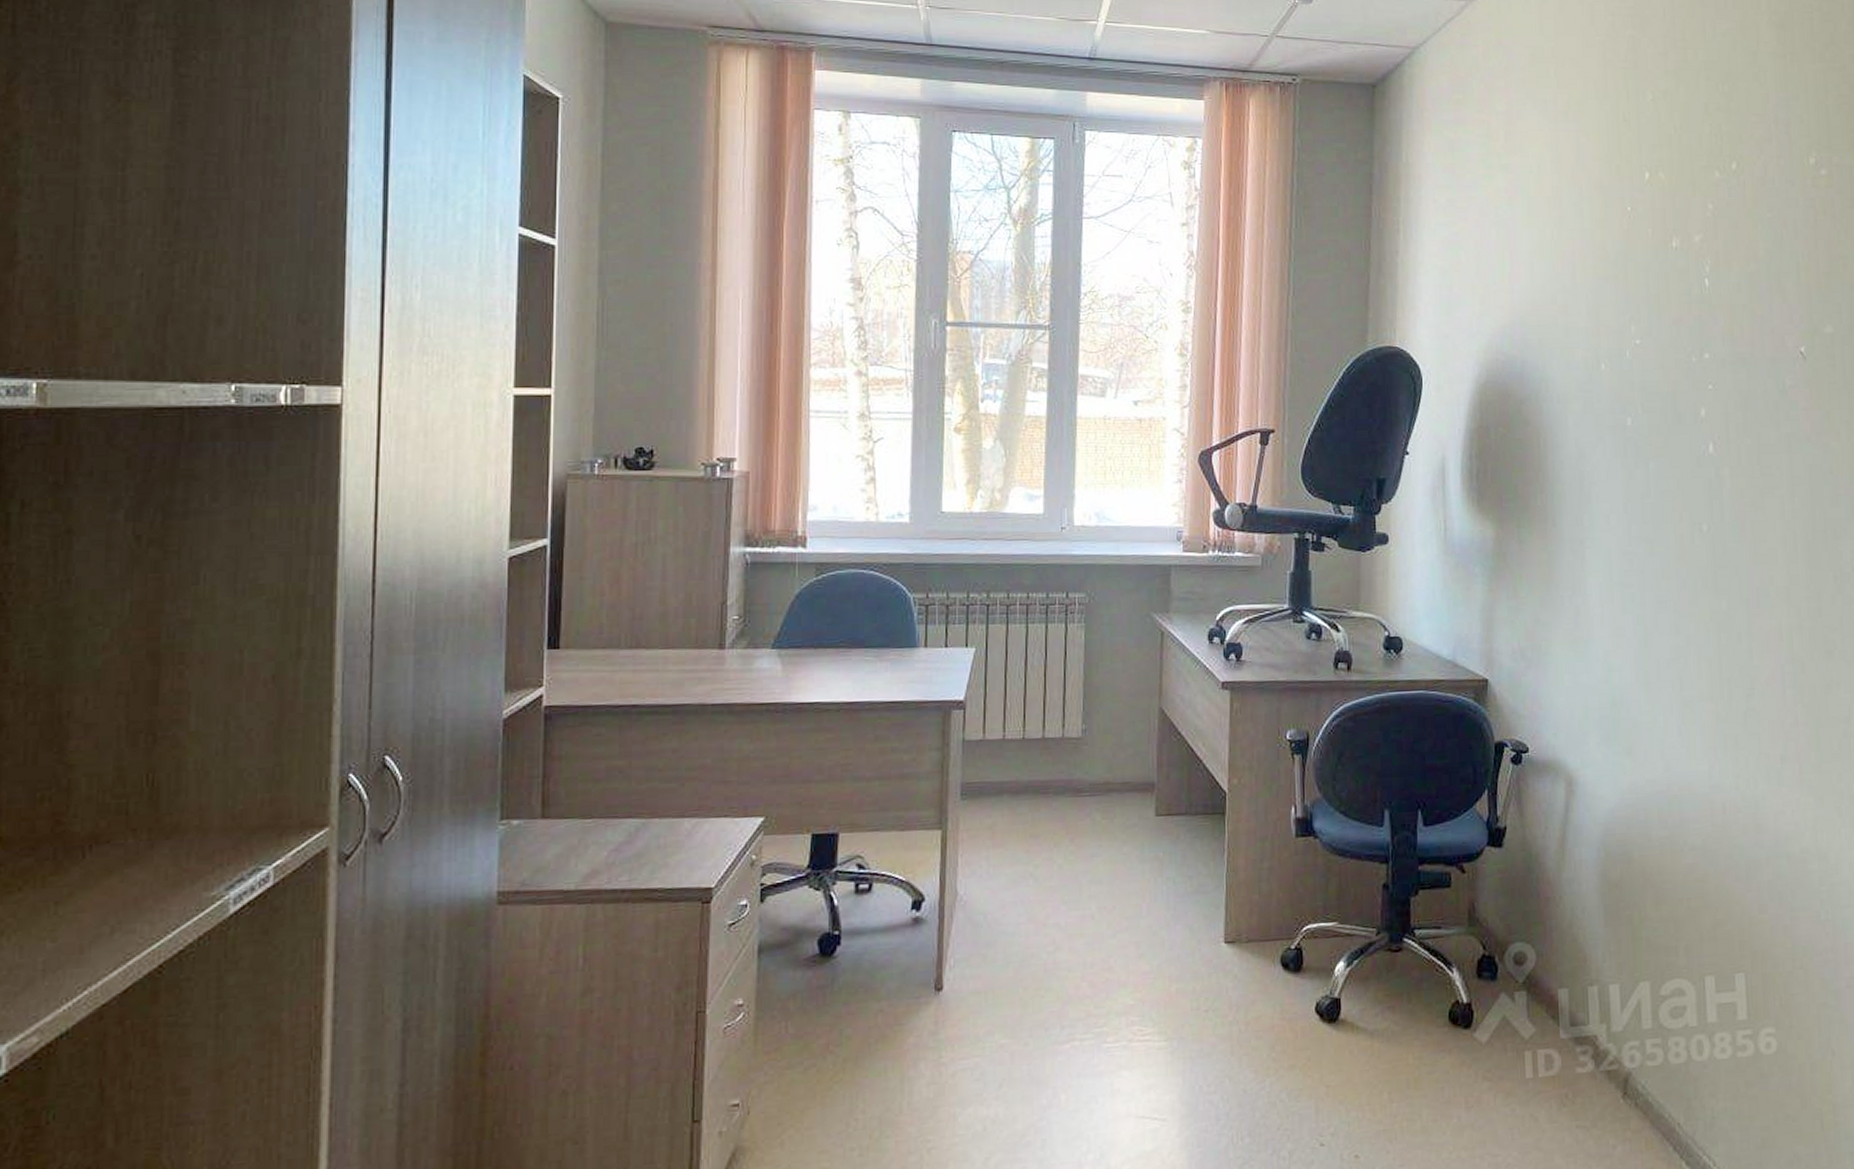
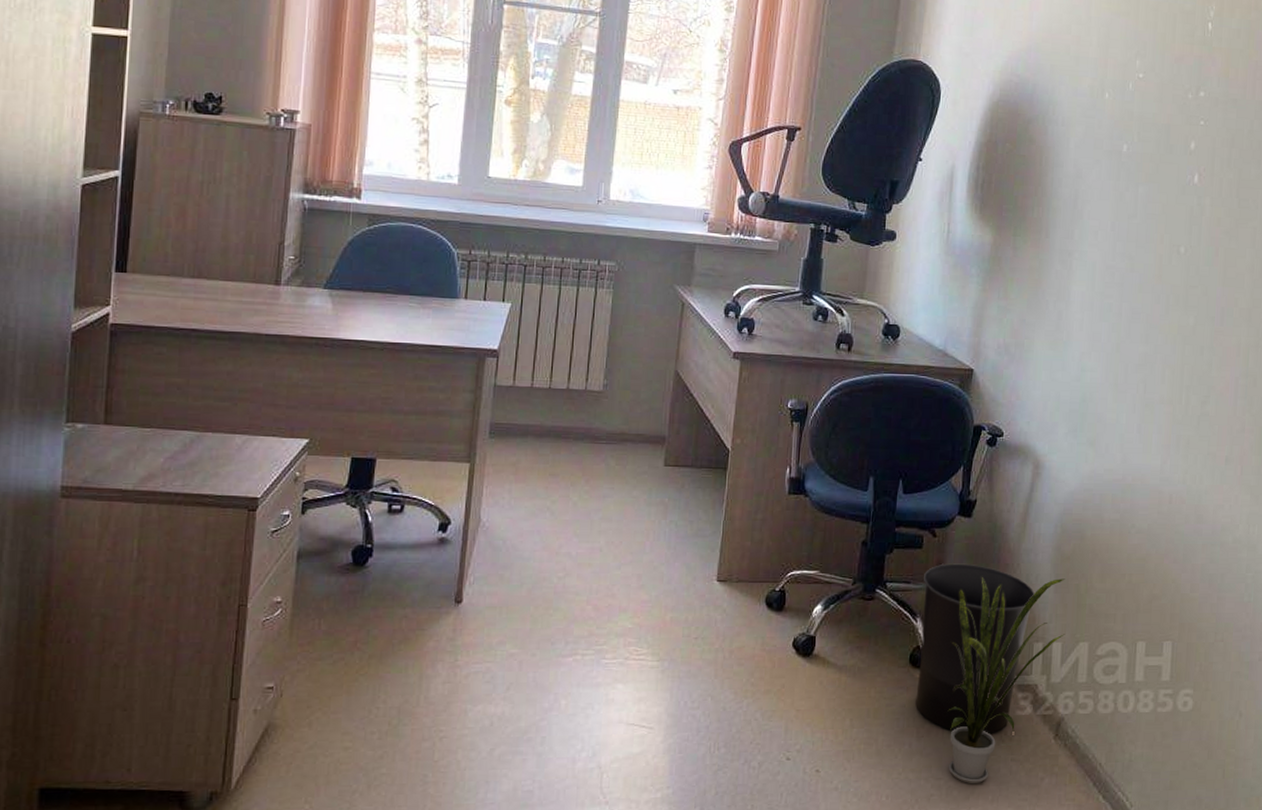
waste bin: none [1456,900,1583,1097] -> present [915,563,1035,733]
house plant: none [1493,909,1621,1159] -> present [947,577,1065,784]

